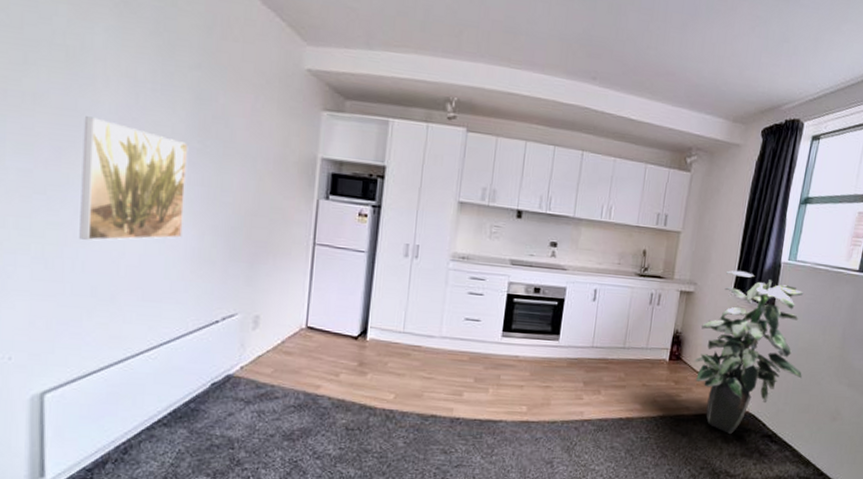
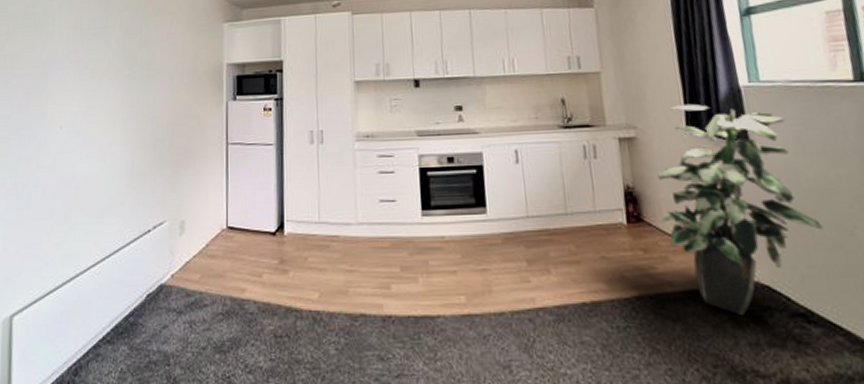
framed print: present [79,116,189,241] -> none [41,64,121,168]

